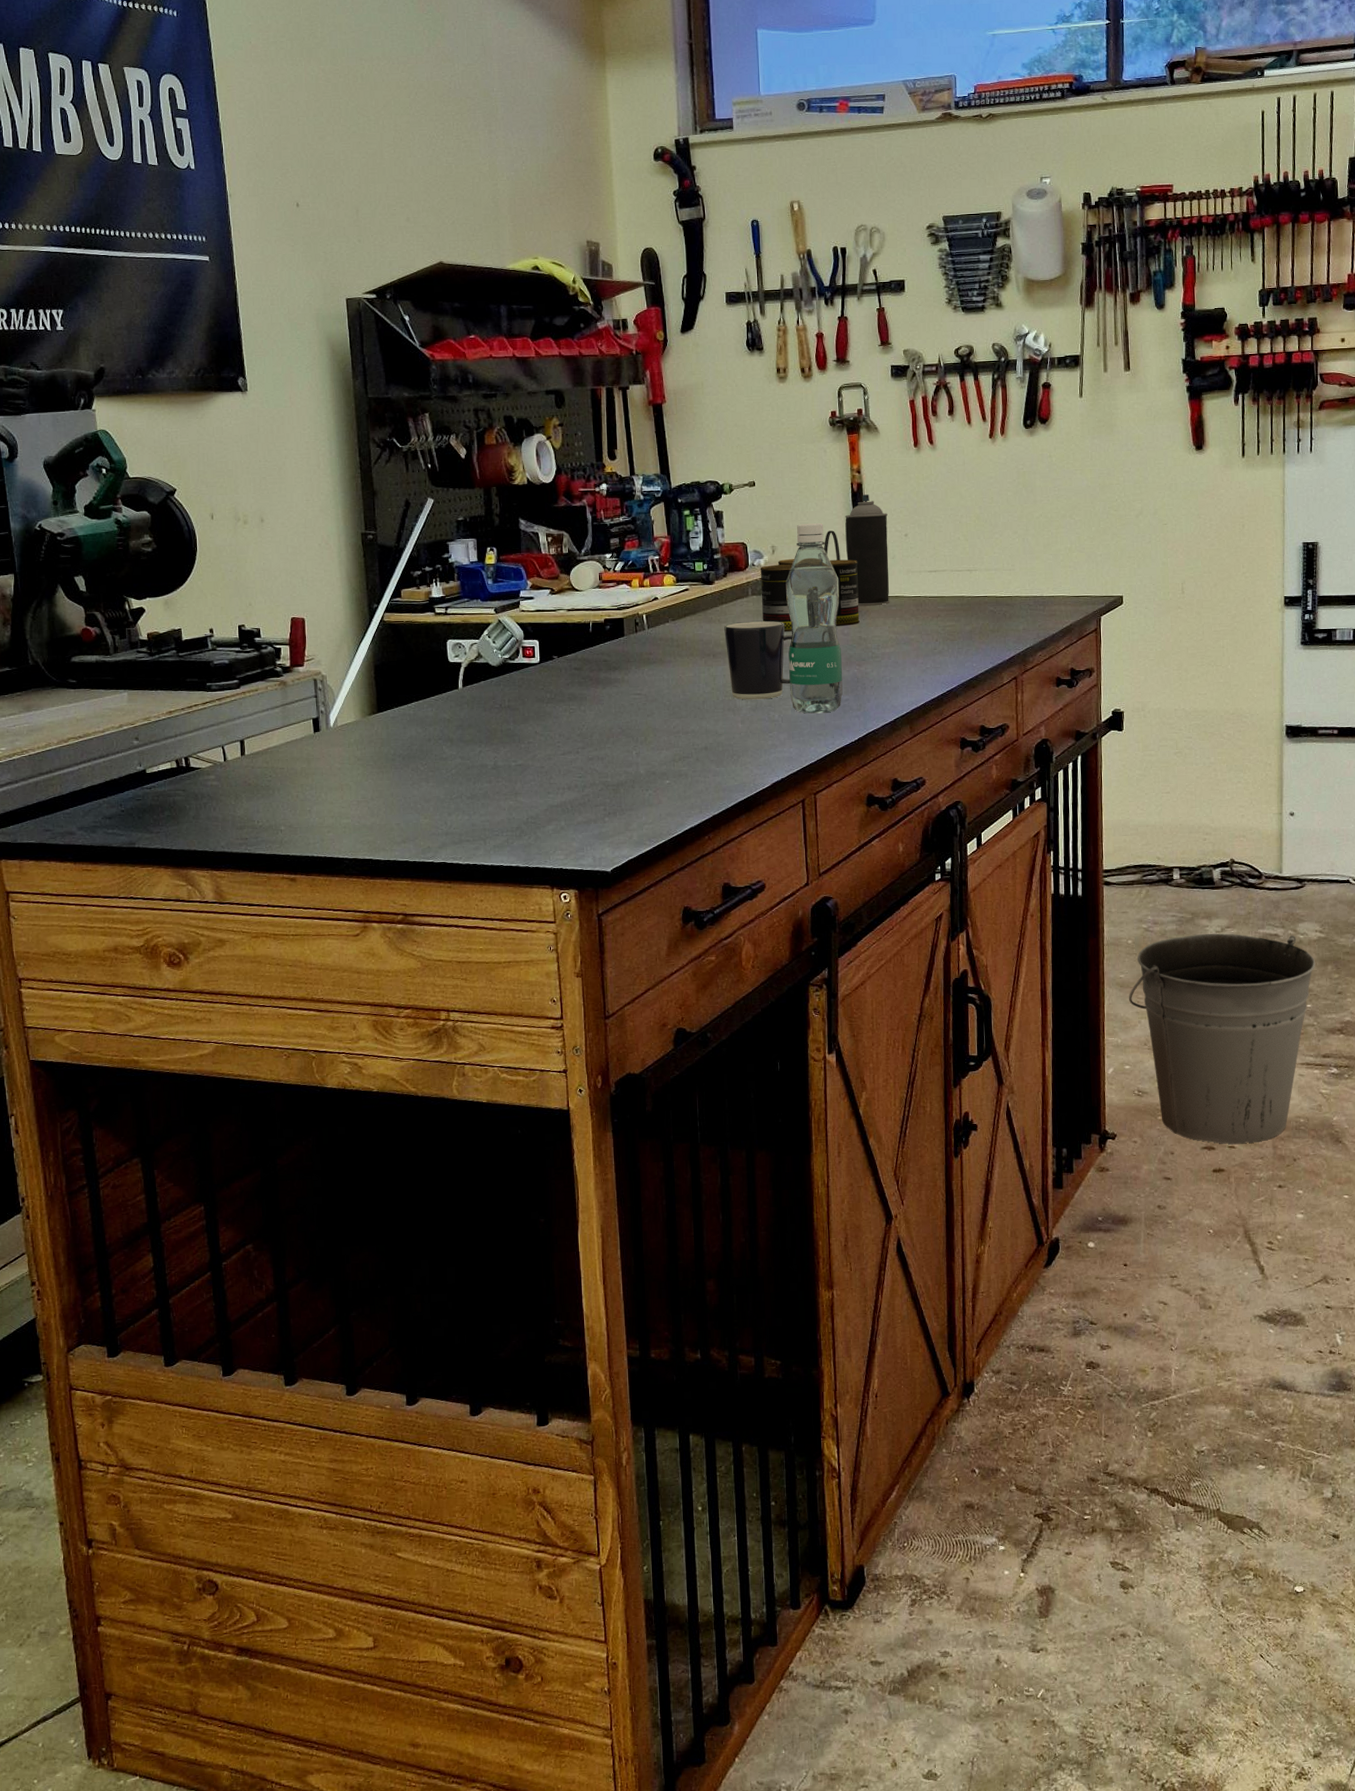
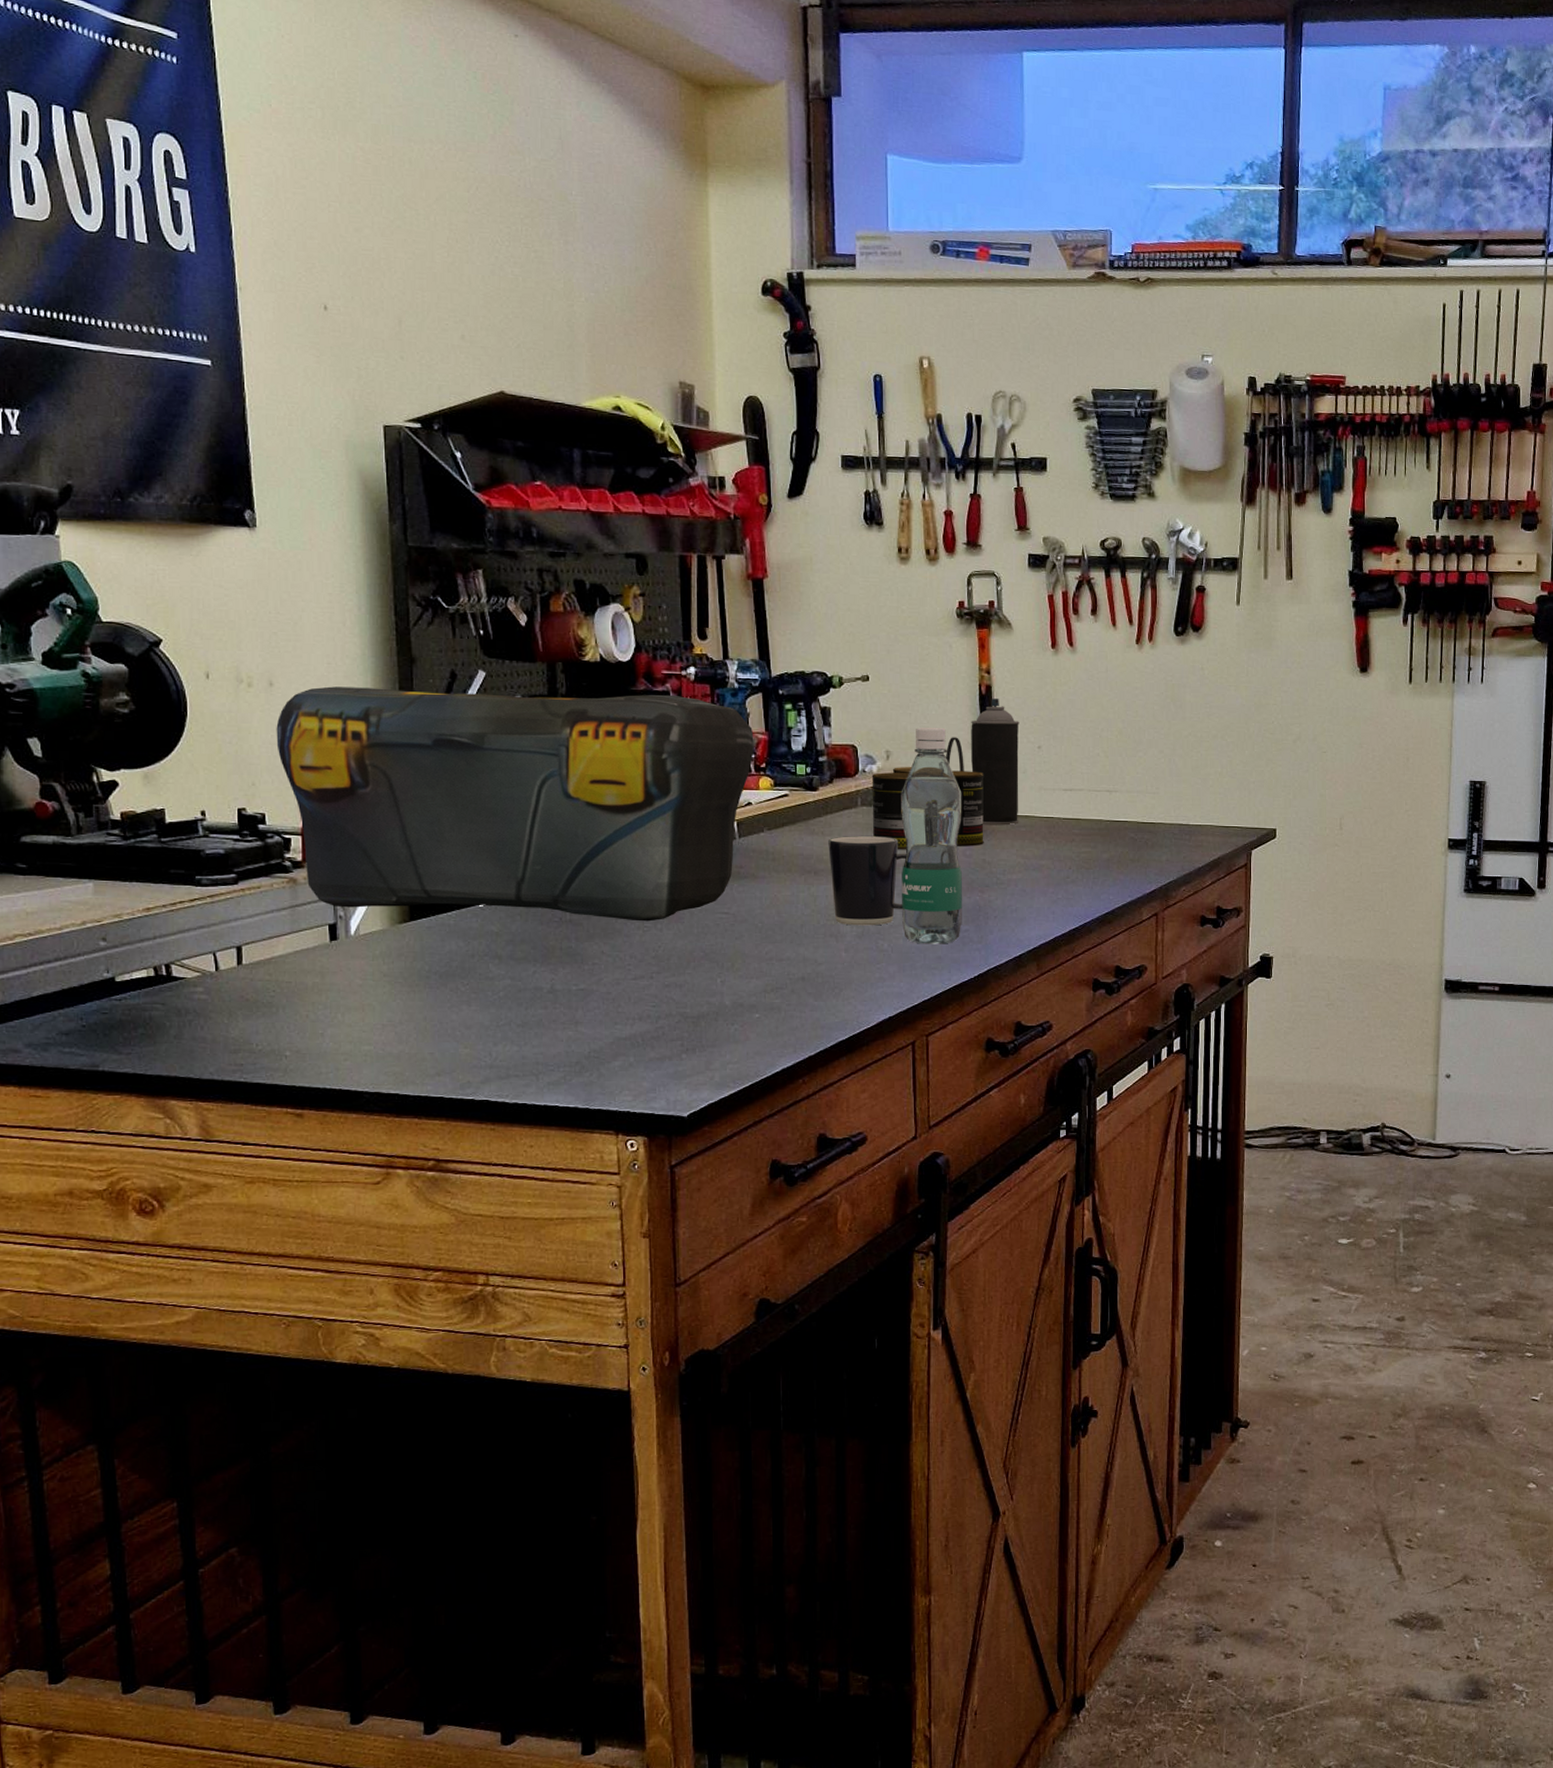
toolbox: none [267,508,659,705] -> present [276,686,755,922]
bucket: present [1129,933,1316,1144] -> none [1268,1204,1467,1434]

